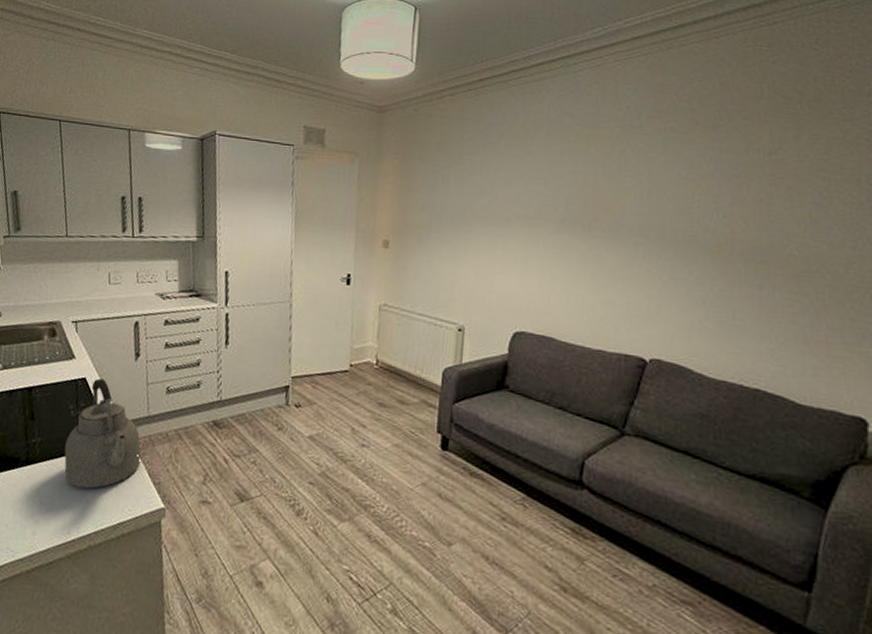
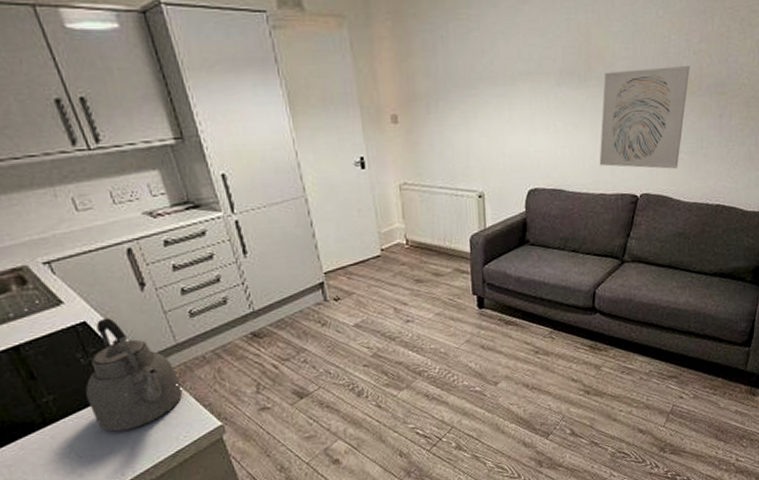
wall art: none [599,225,719,337] -> present [599,66,690,169]

